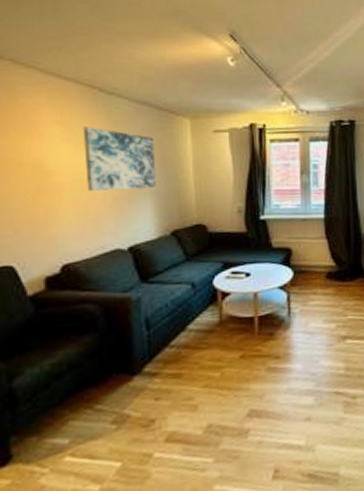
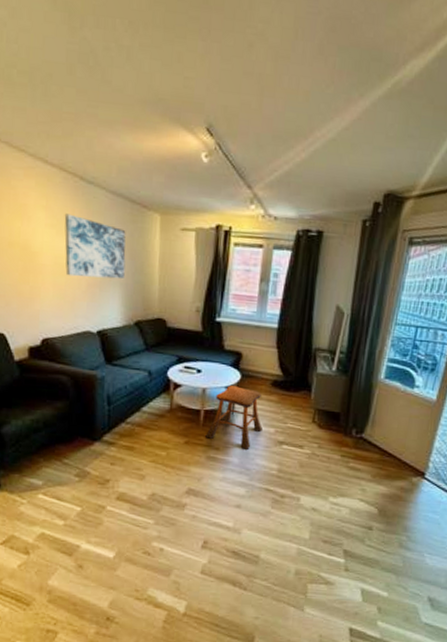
stool: none [263,284,323,352] -> present [205,386,262,450]

